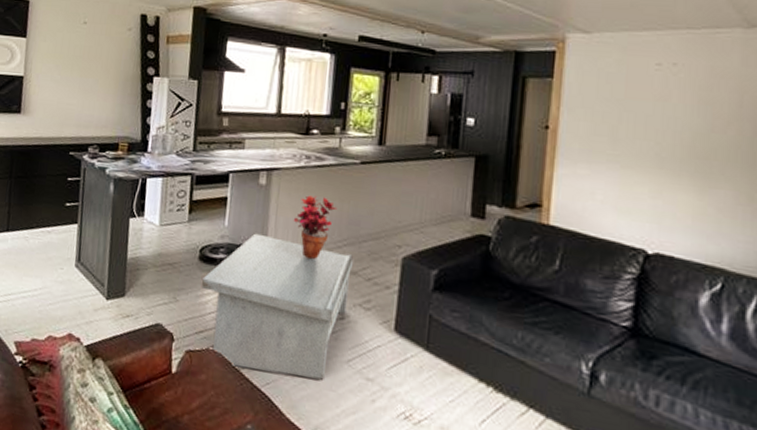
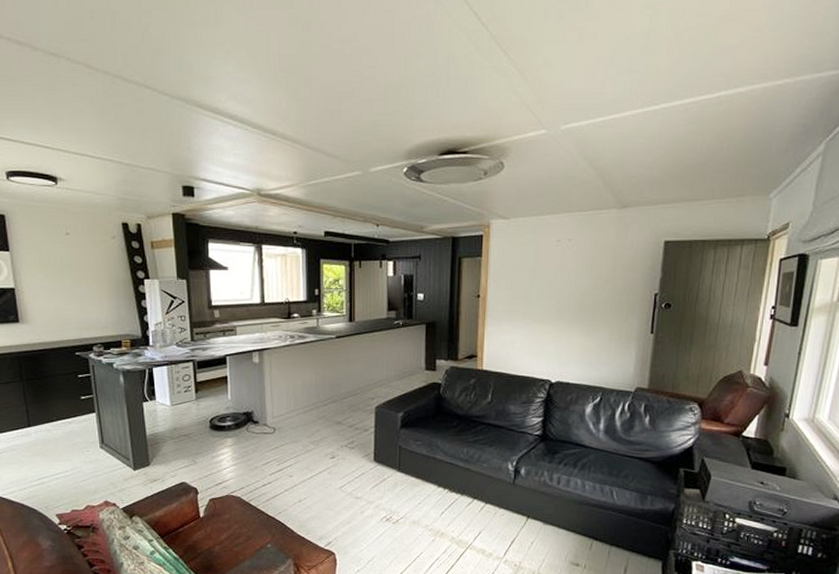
coffee table: present [200,233,354,380] -> none [214,402,338,505]
potted plant: present [293,195,338,260] -> none [285,367,321,417]

